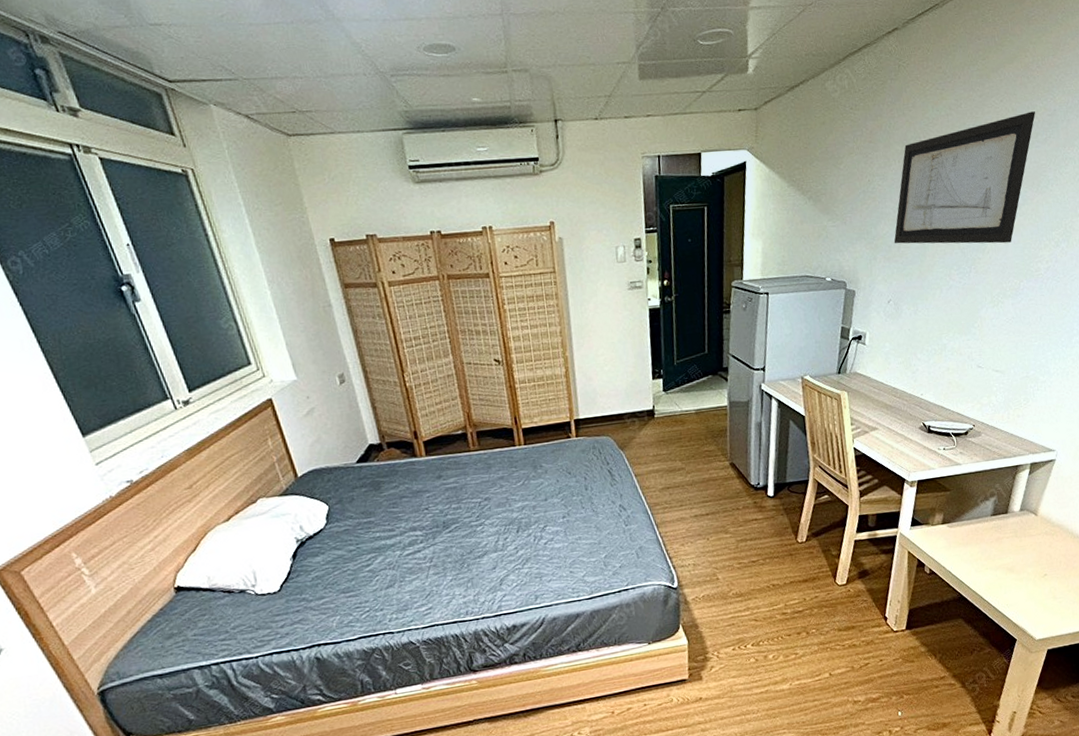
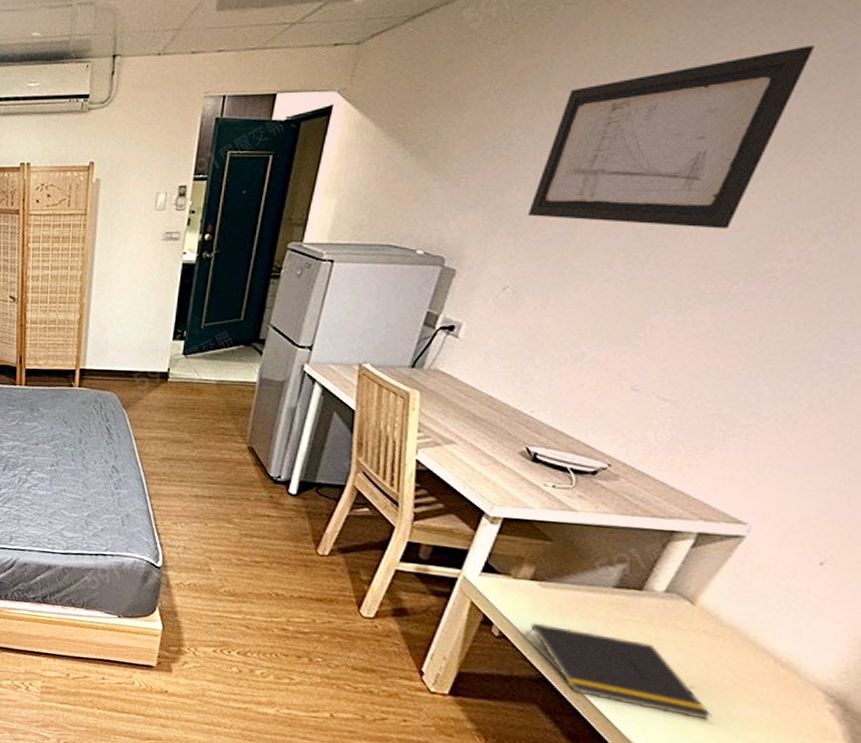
notepad: none [944,551,1059,602] -> present [523,623,713,721]

